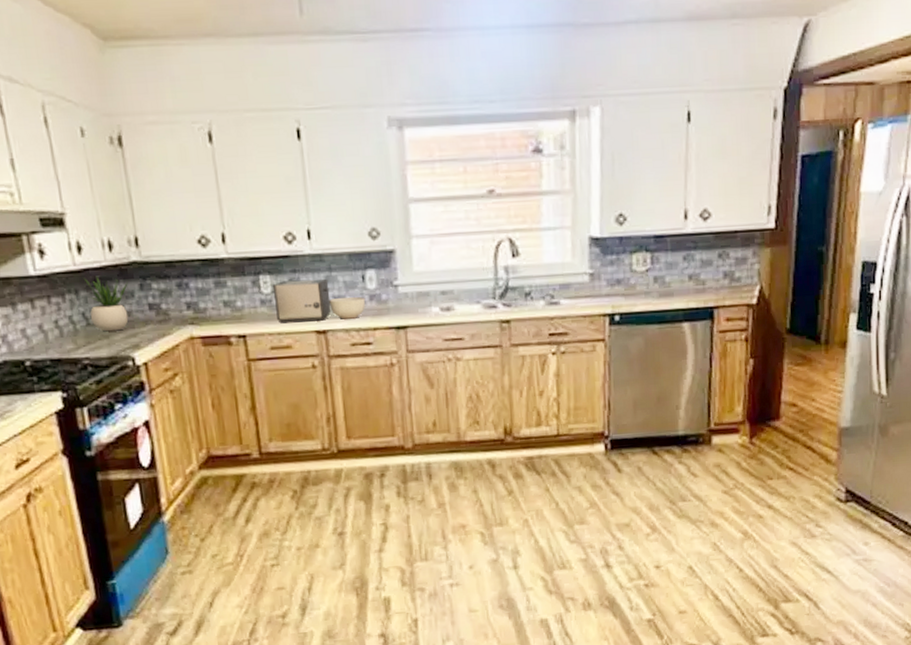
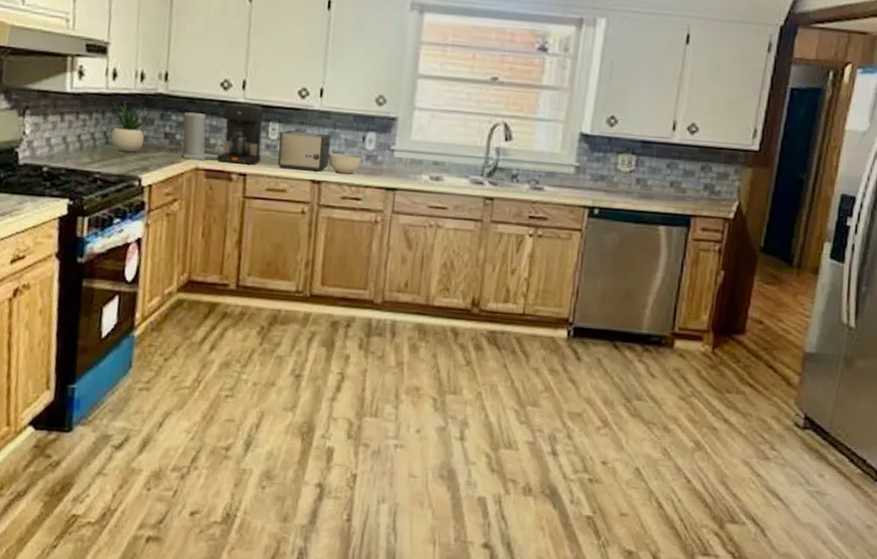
paper towel: none [164,277,213,329] -> present [182,112,219,161]
coffee maker: none [207,259,259,327] -> present [217,103,263,165]

